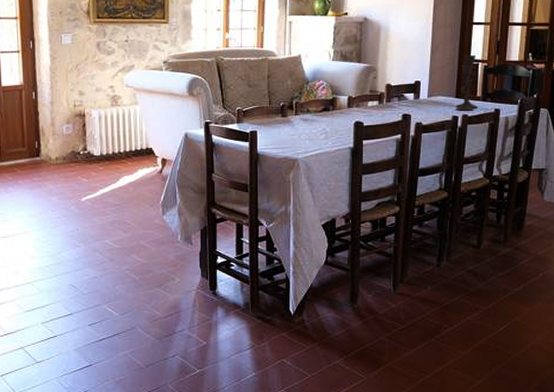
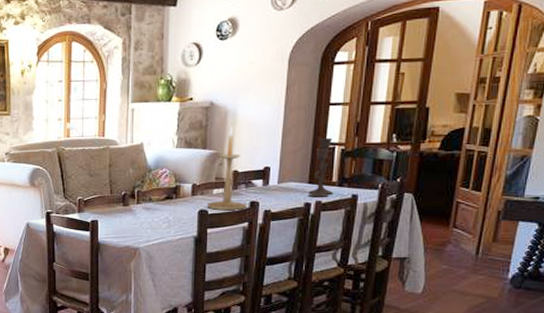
candlestick: none [363,41,399,123] -> present [207,126,247,211]

